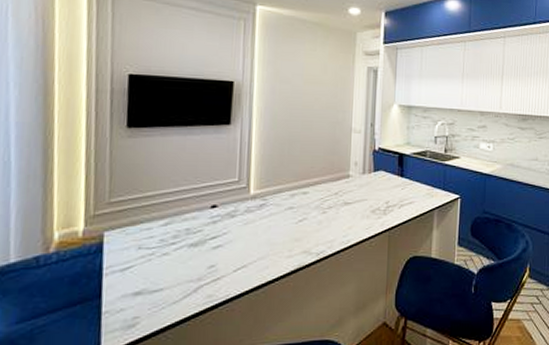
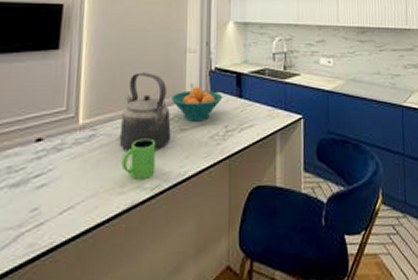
kettle: none [287,149,336,220] -> present [119,72,171,151]
mug: none [289,209,322,245] -> present [121,138,156,179]
fruit bowl: none [335,165,385,197] -> present [170,87,223,122]

